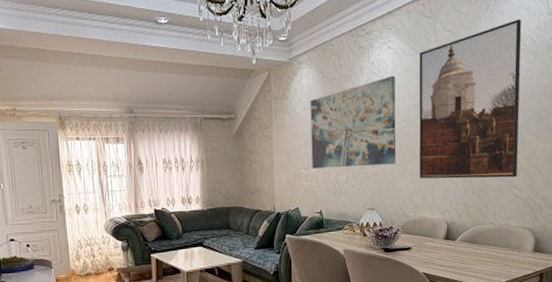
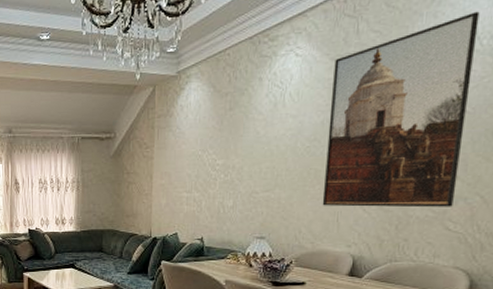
wall art: present [310,75,396,169] -> none [195,87,302,192]

